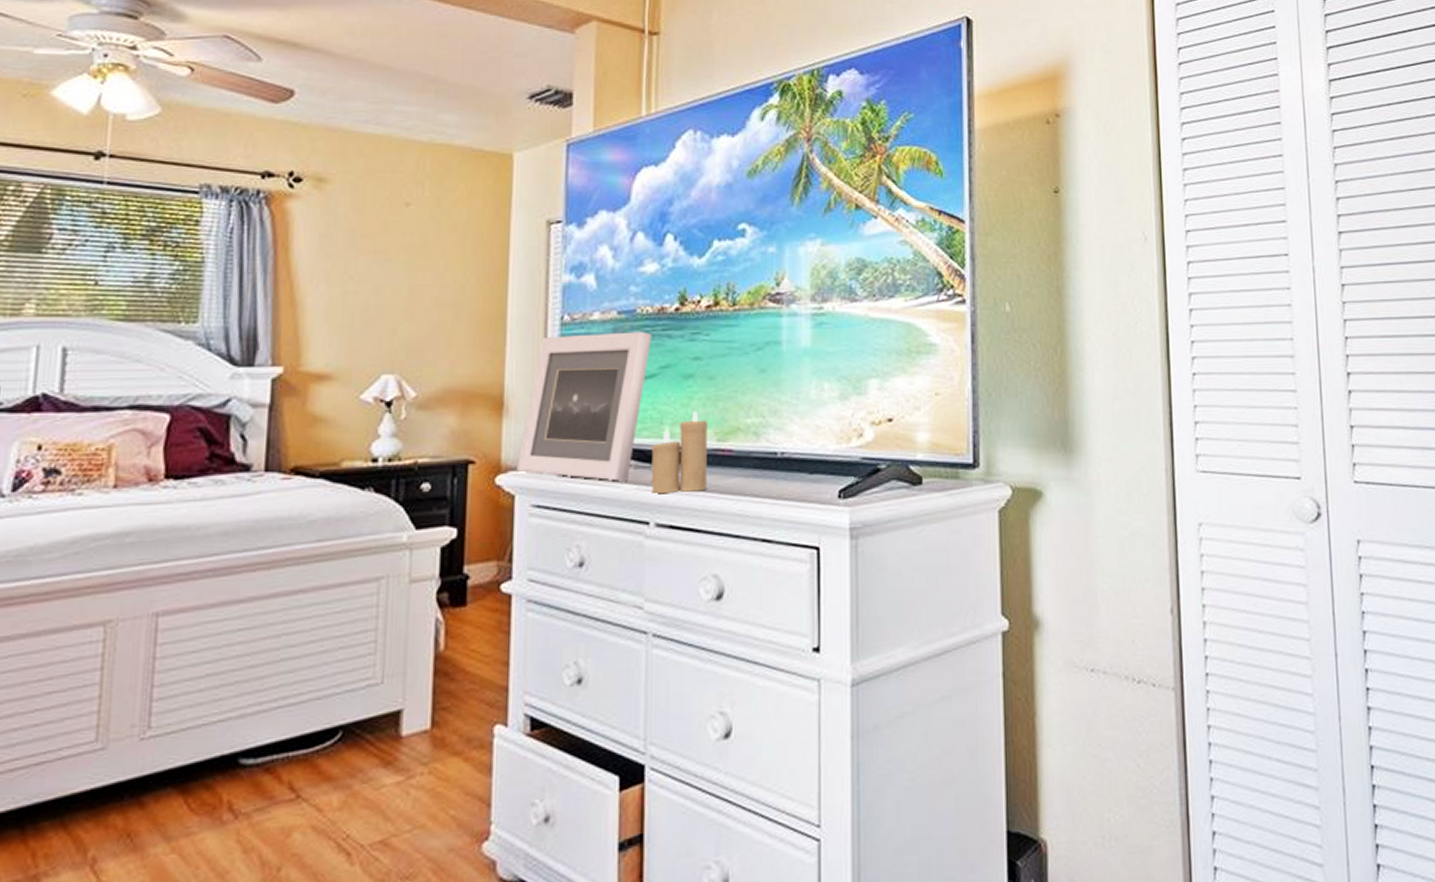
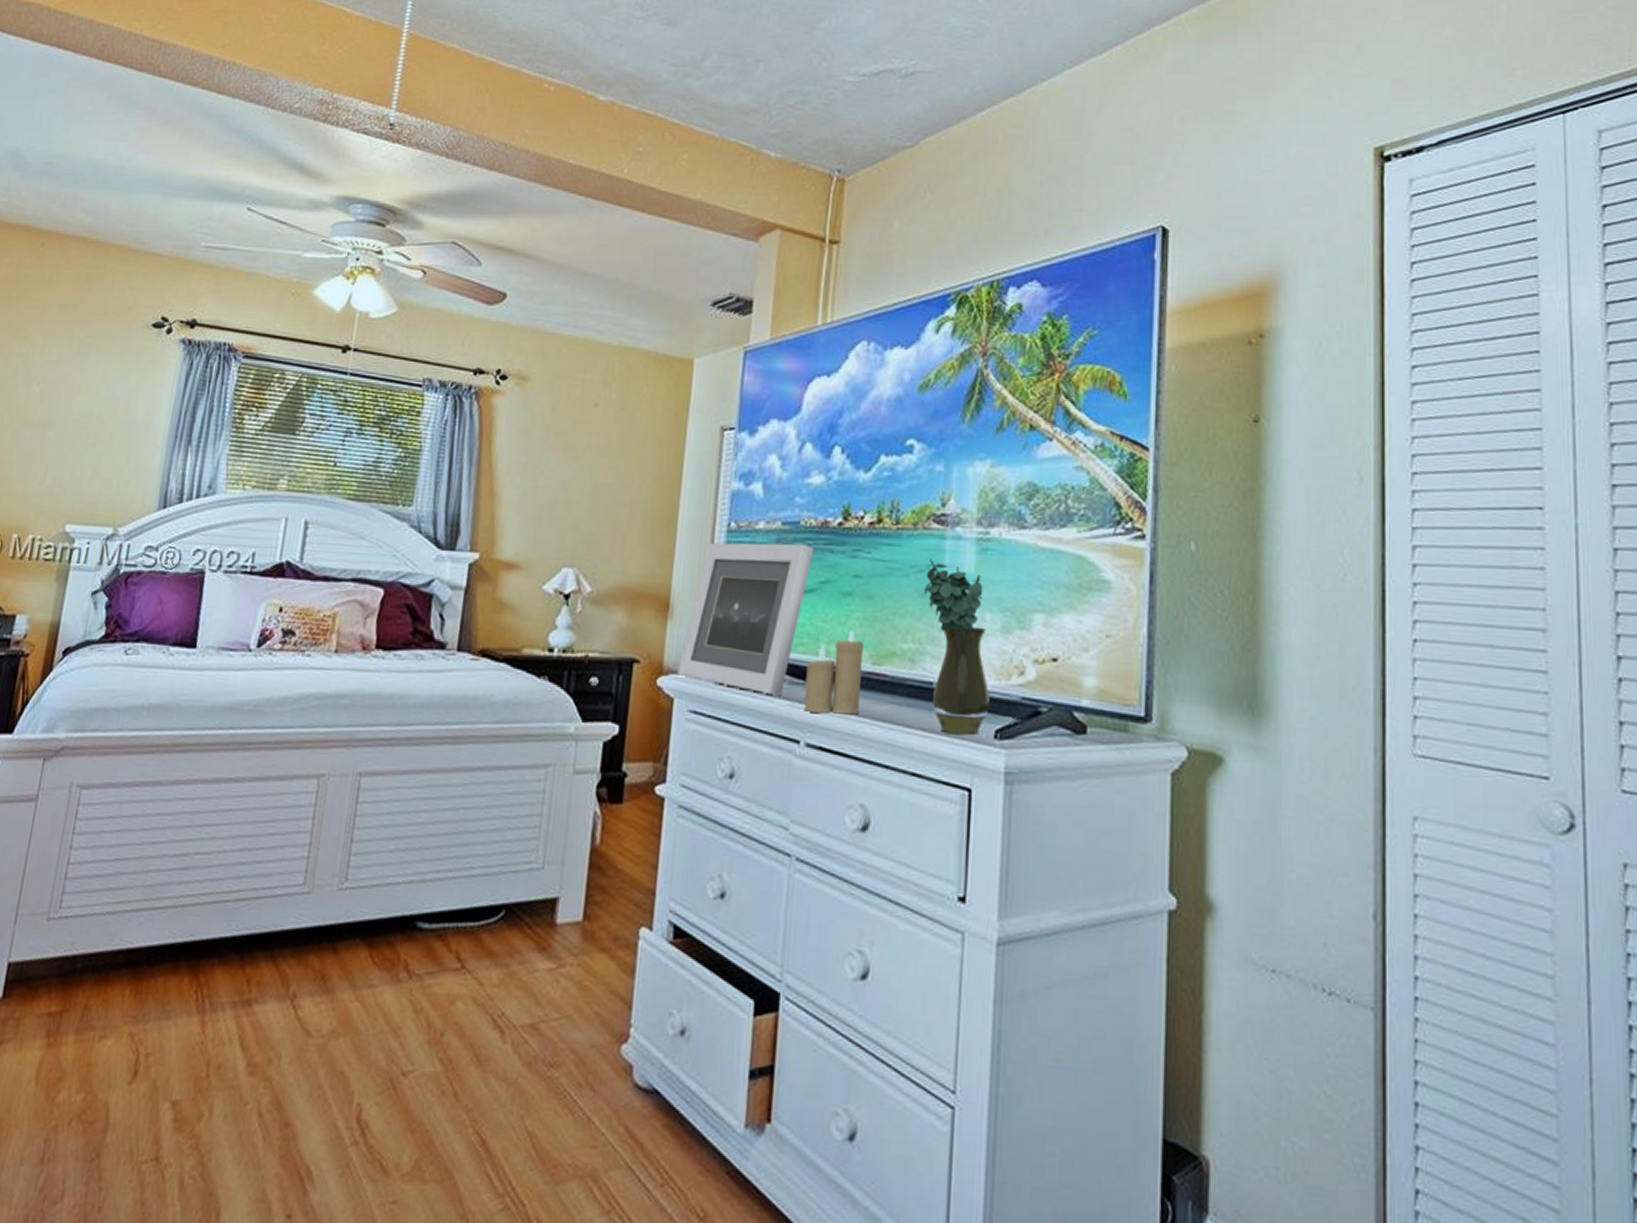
vase: none [763,336,832,499] -> present [923,558,990,736]

